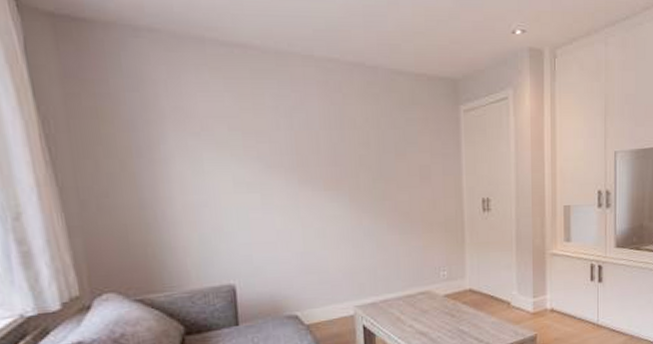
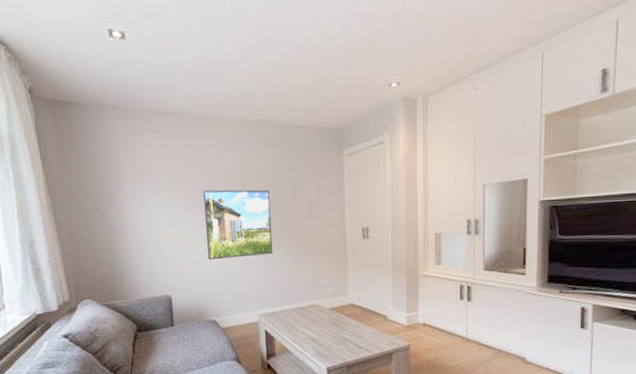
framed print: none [279,148,374,238] -> present [202,189,273,260]

